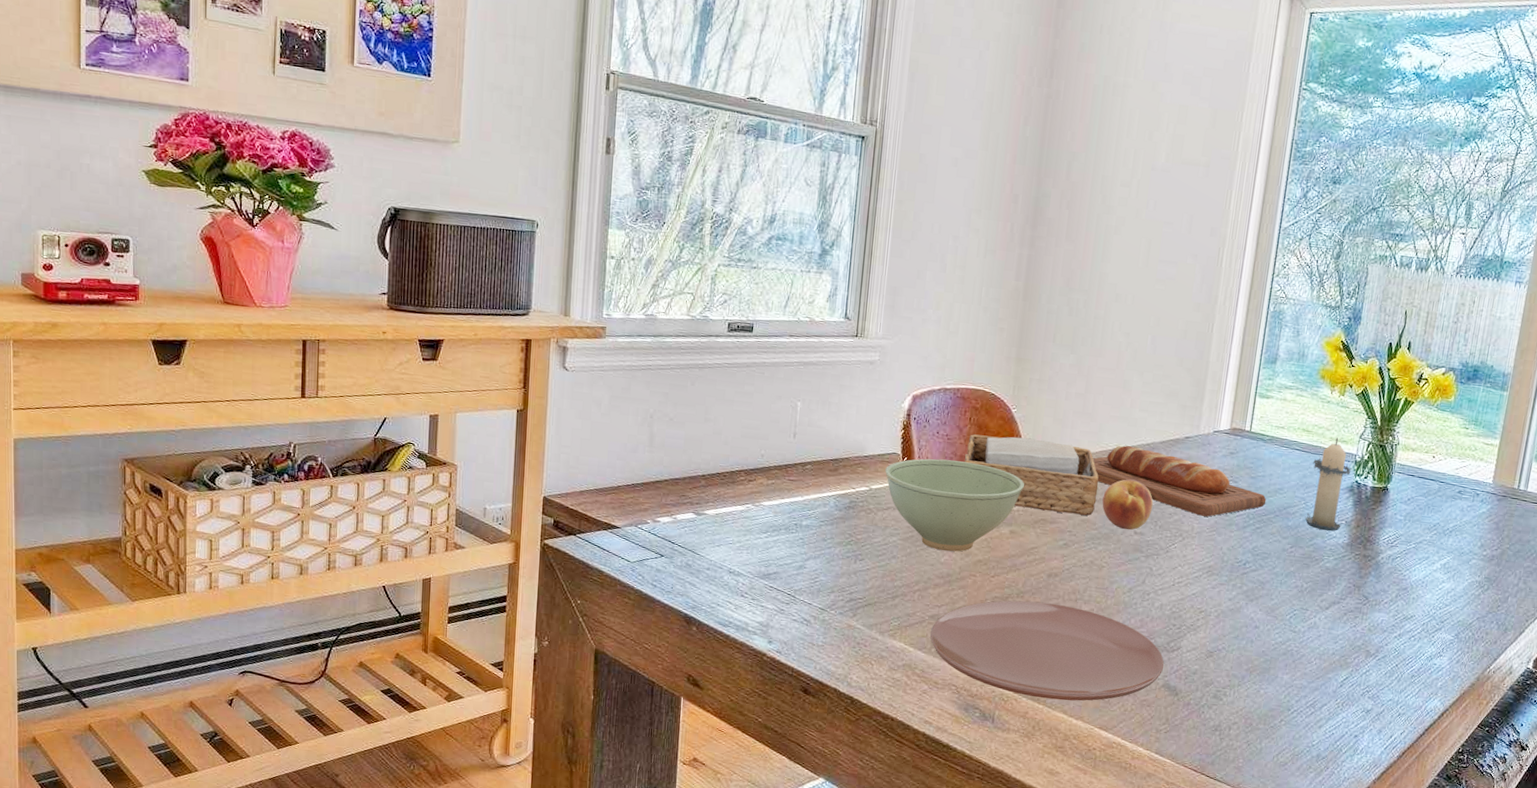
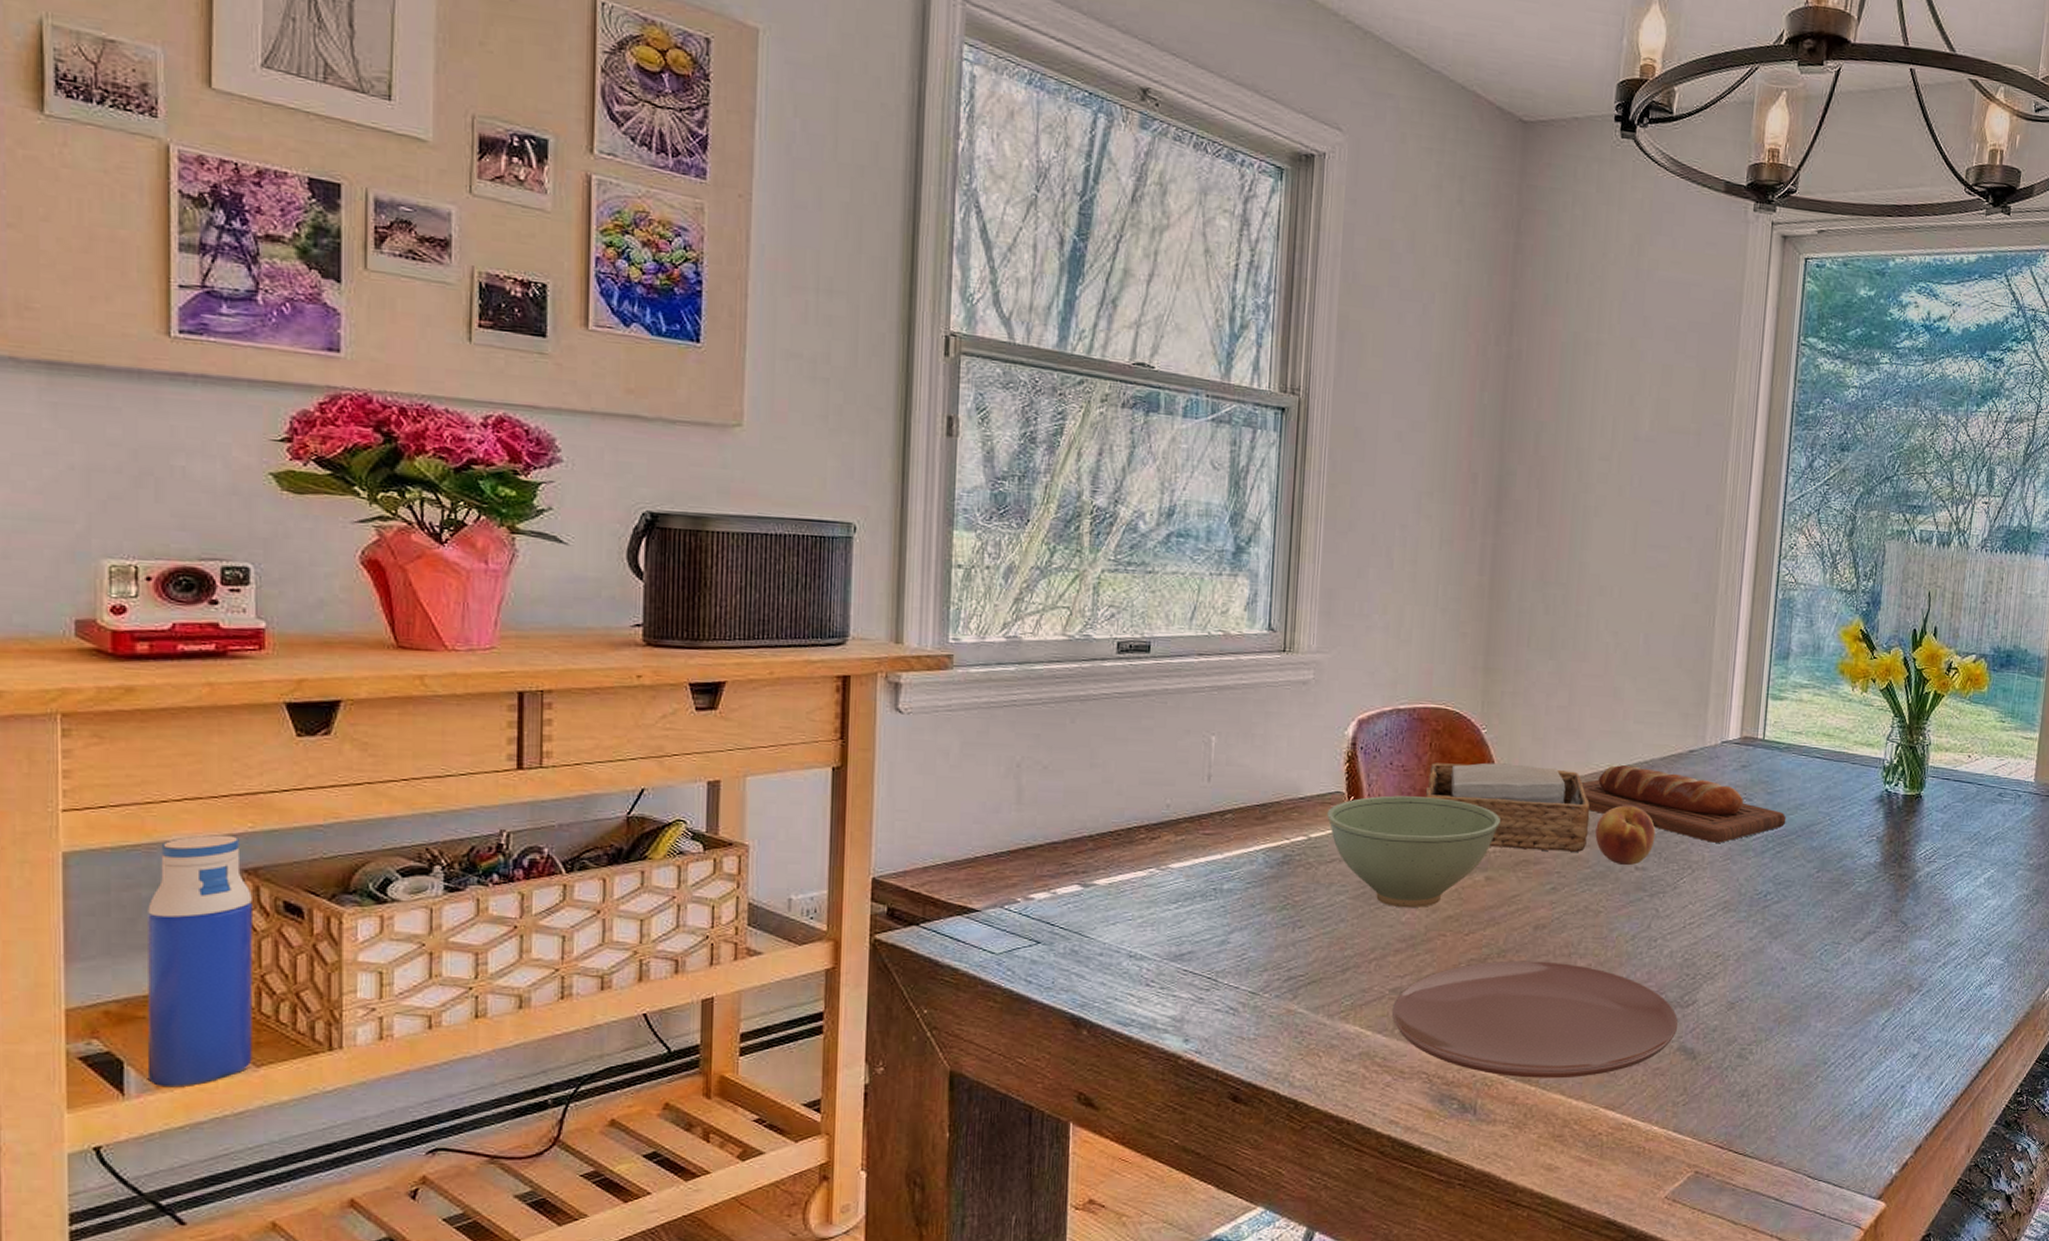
water bottle: none [65,432,130,611] -> present [147,835,252,1088]
candle: present [1304,437,1353,532] -> none [1830,741,1881,850]

